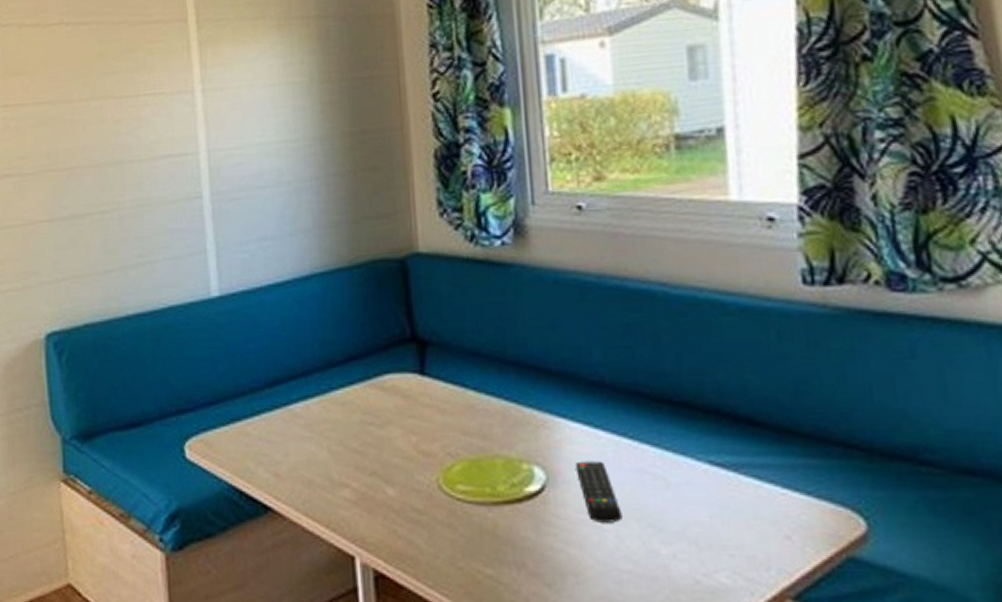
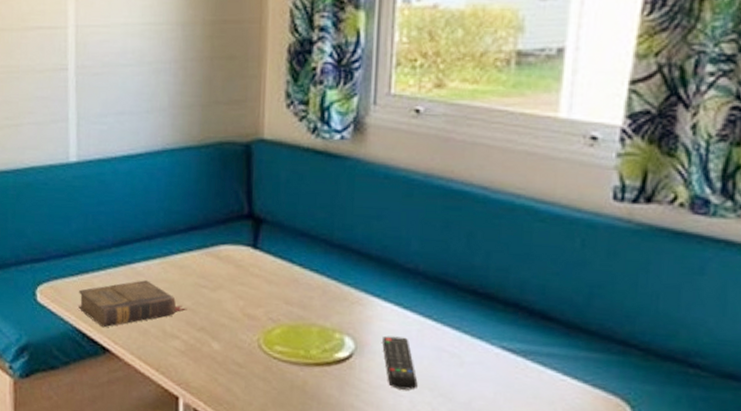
book: none [232,423,355,483] -> present [79,280,187,328]

